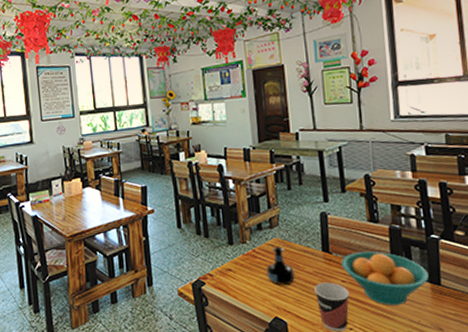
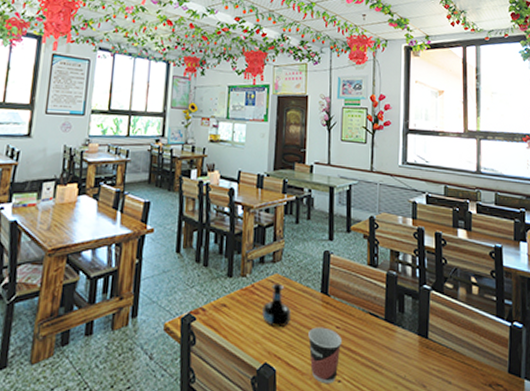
fruit bowl: present [340,251,429,306] -> none [337,296,418,358]

